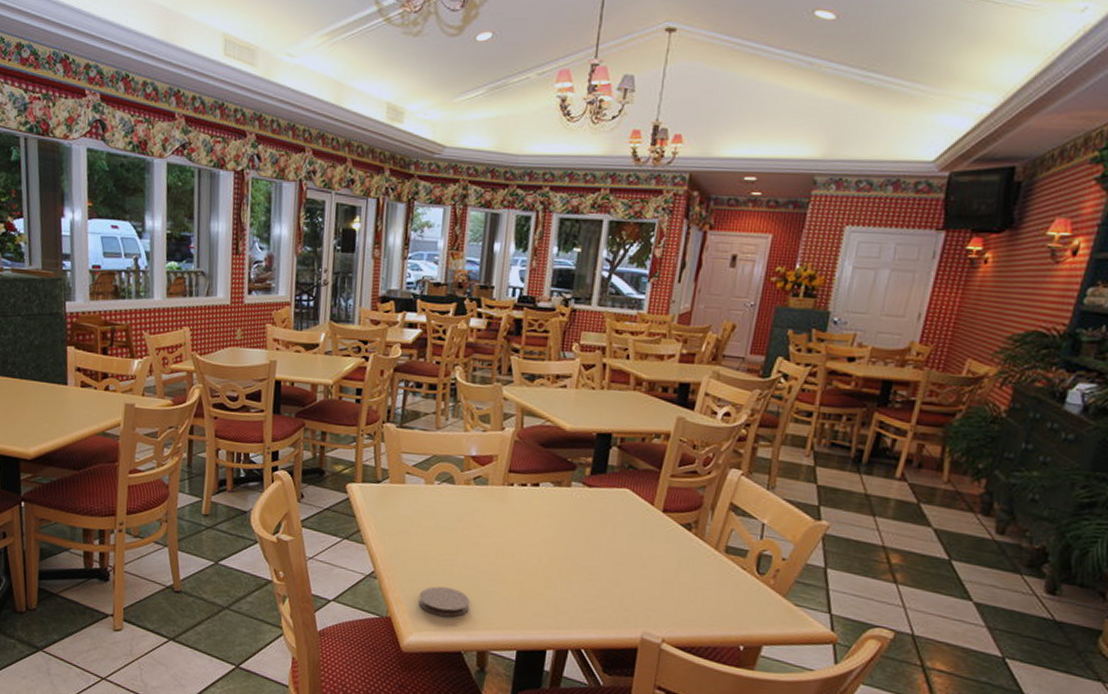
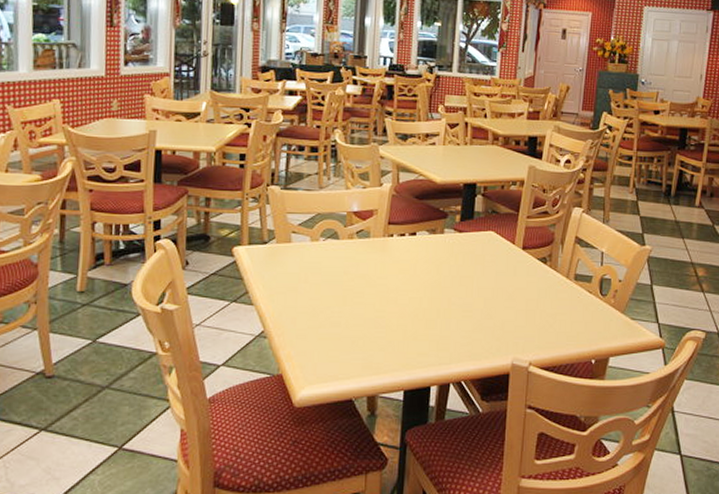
coaster: present [418,586,470,617] -> none [309,339,358,367]

